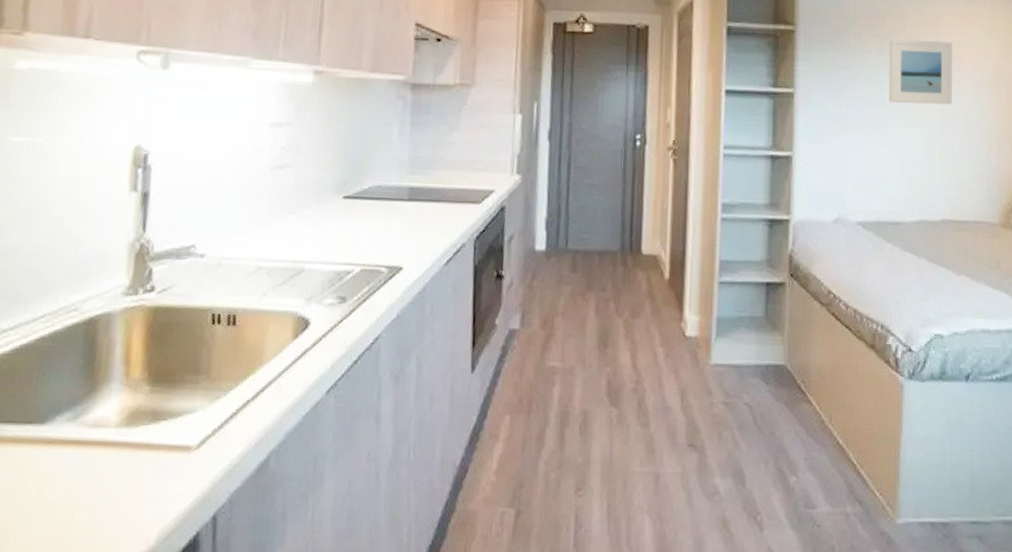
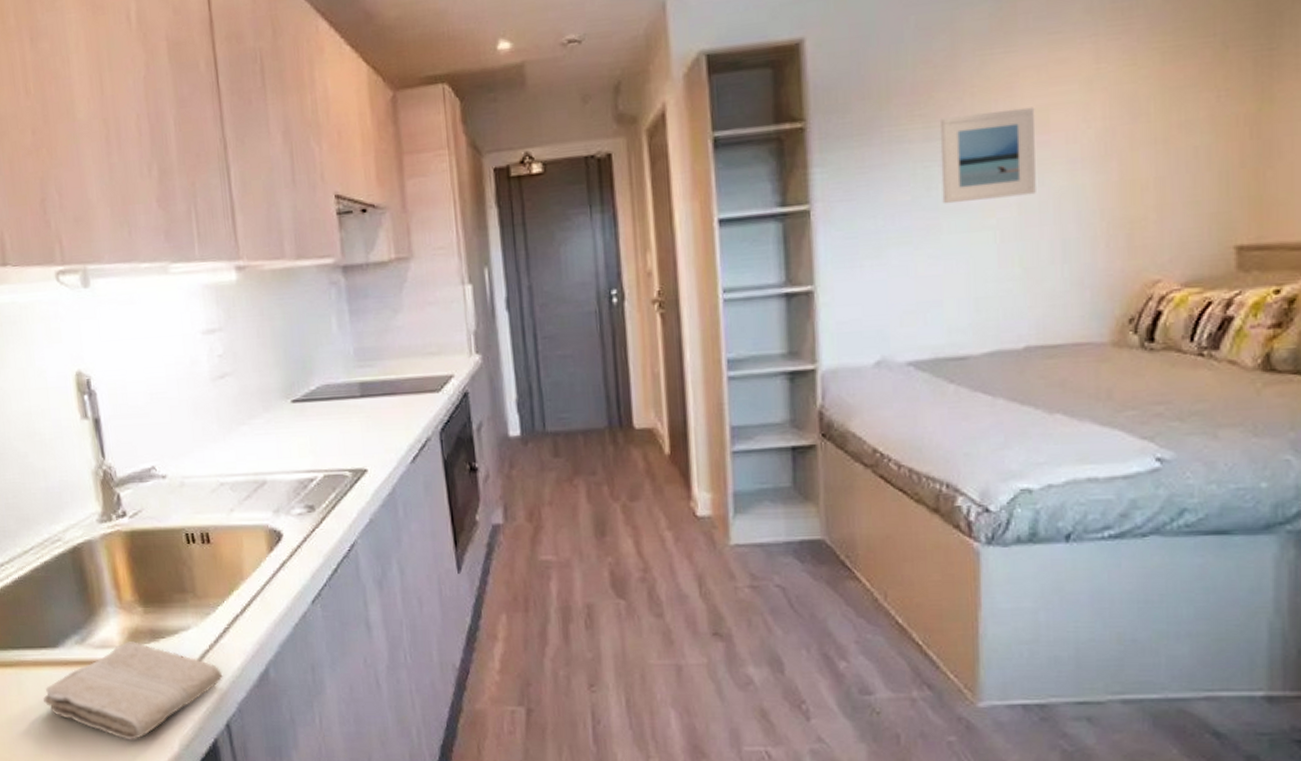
washcloth: none [14,422,220,531] -> present [43,641,223,740]

